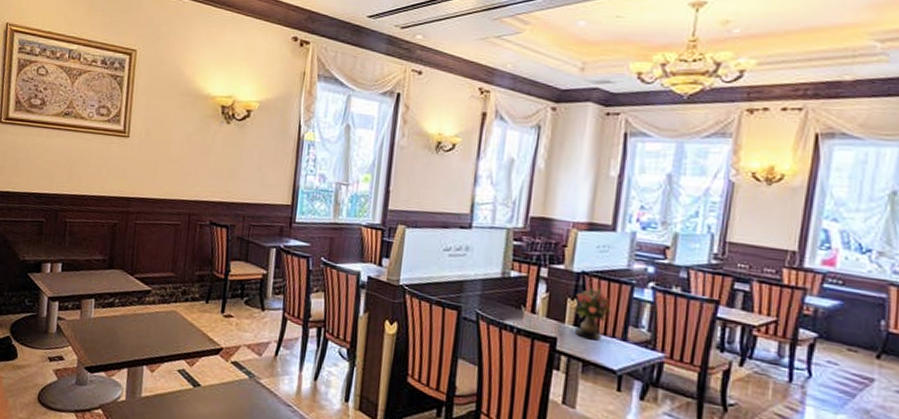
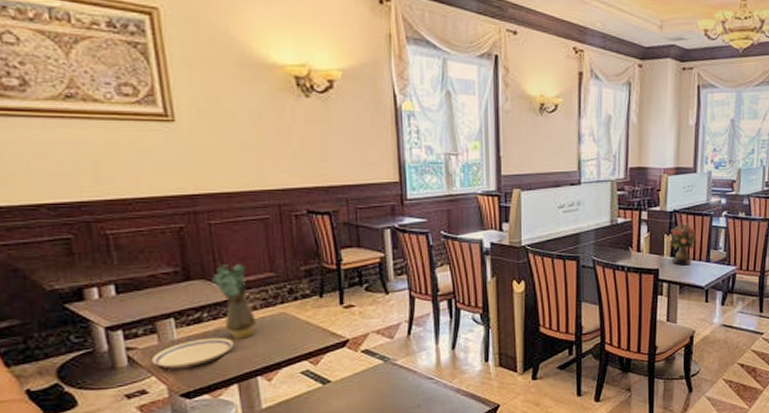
plate: none [72,321,133,345] -> present [151,337,234,369]
vase: none [126,256,154,329] -> present [210,262,257,339]

